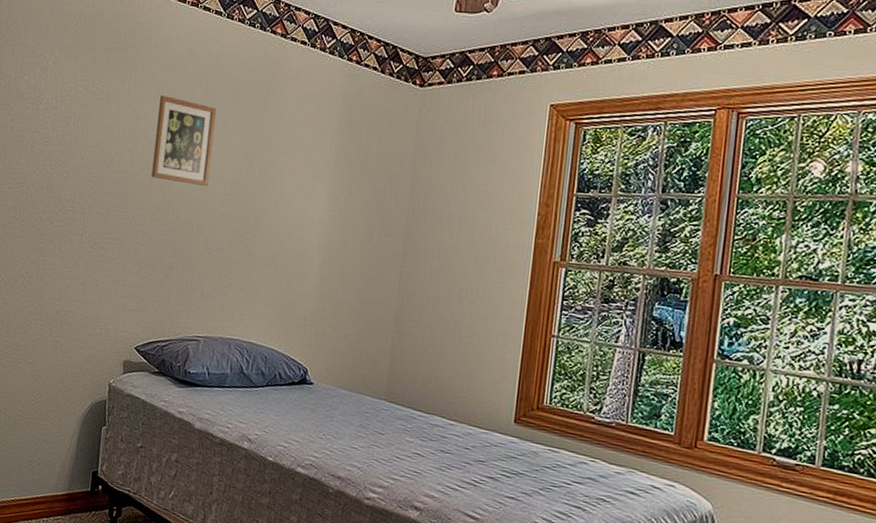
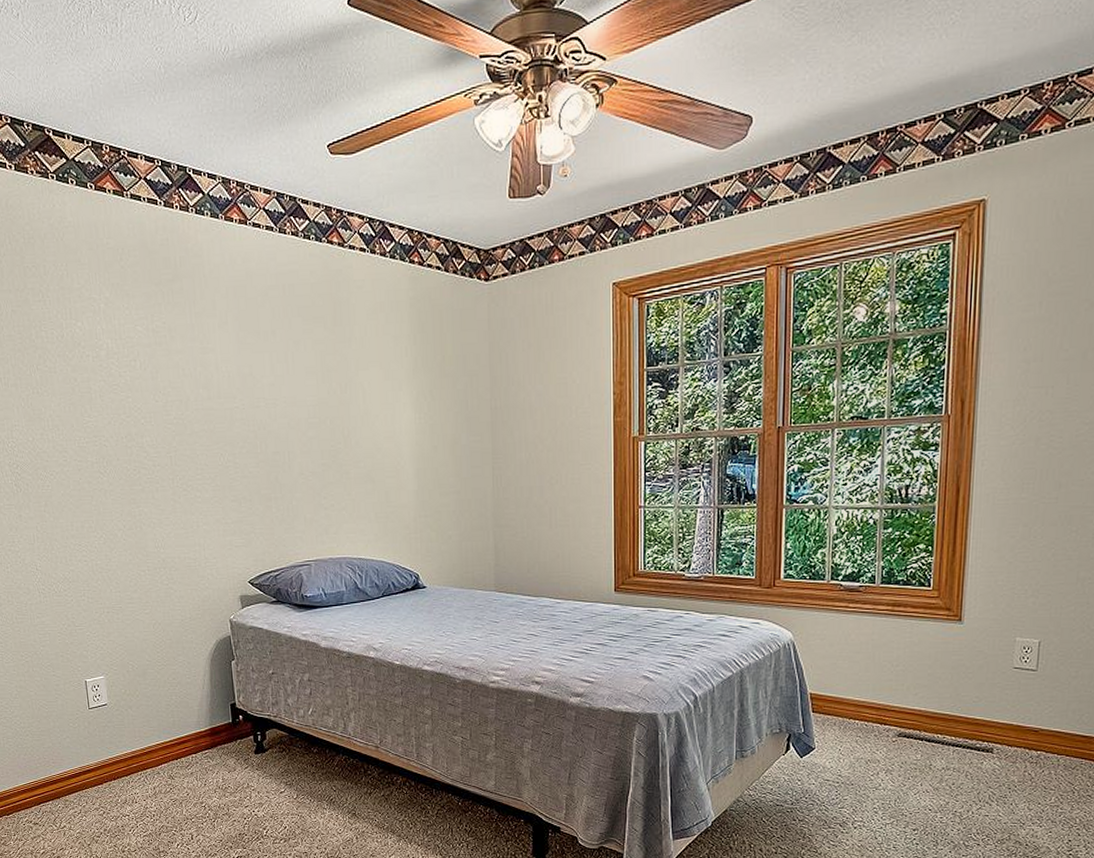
picture frame: present [151,95,216,187] -> none [225,324,292,413]

